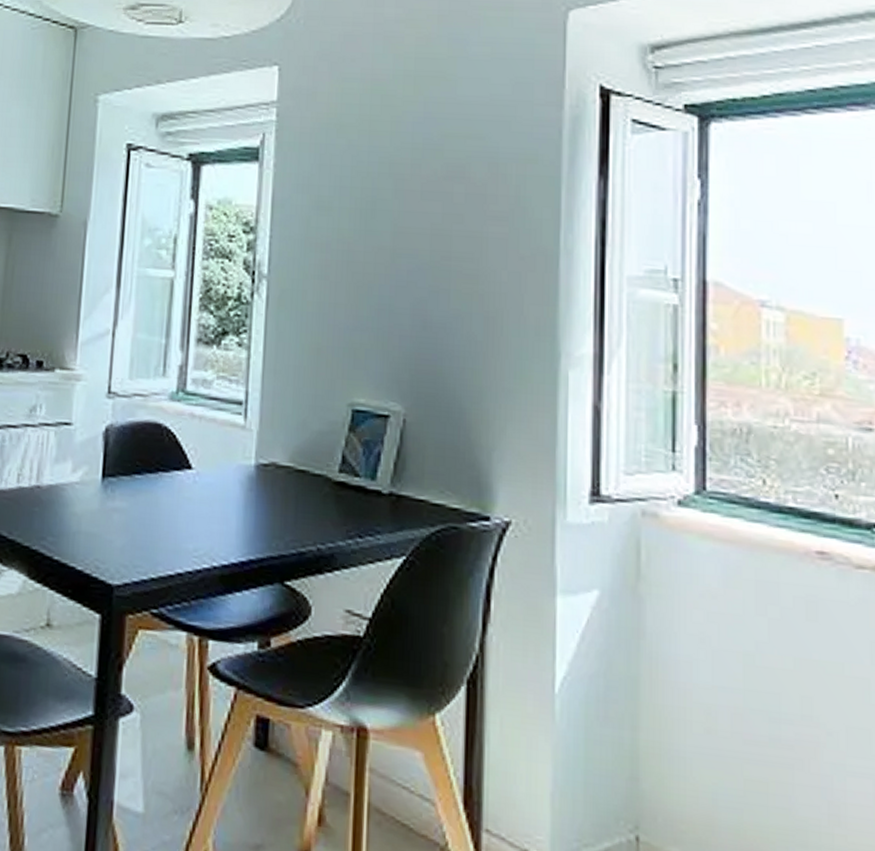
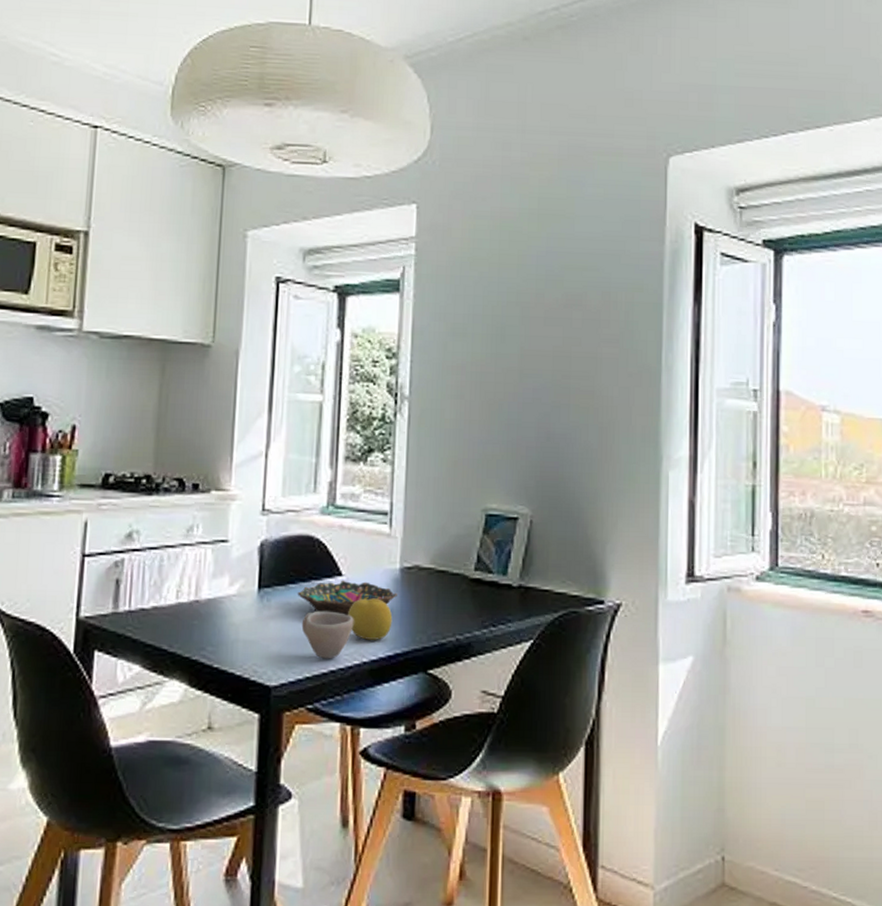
bowl: none [143,473,252,514] -> present [297,580,397,616]
cup: none [147,506,204,561] -> present [301,610,354,659]
fruit: none [197,496,246,543] -> present [348,598,393,640]

